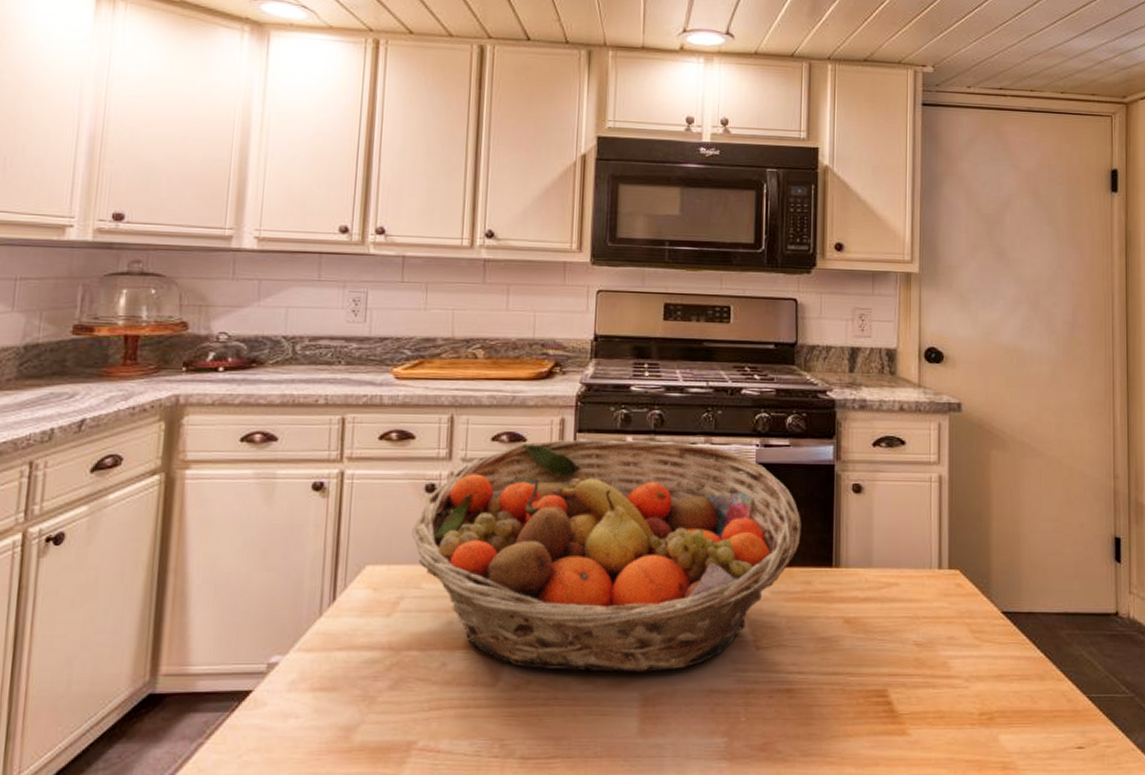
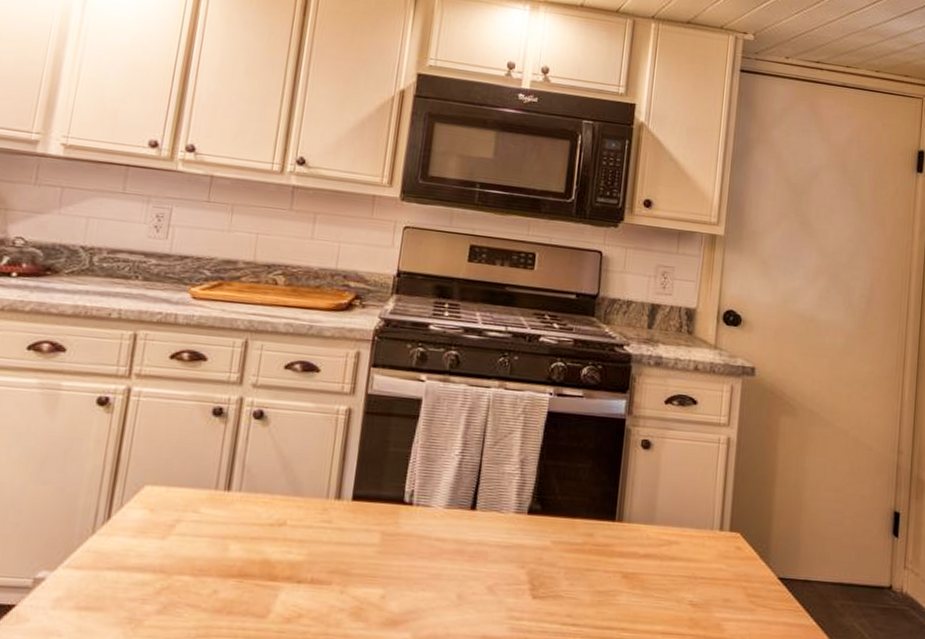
fruit basket: present [412,439,802,672] -> none [194,373,589,614]

